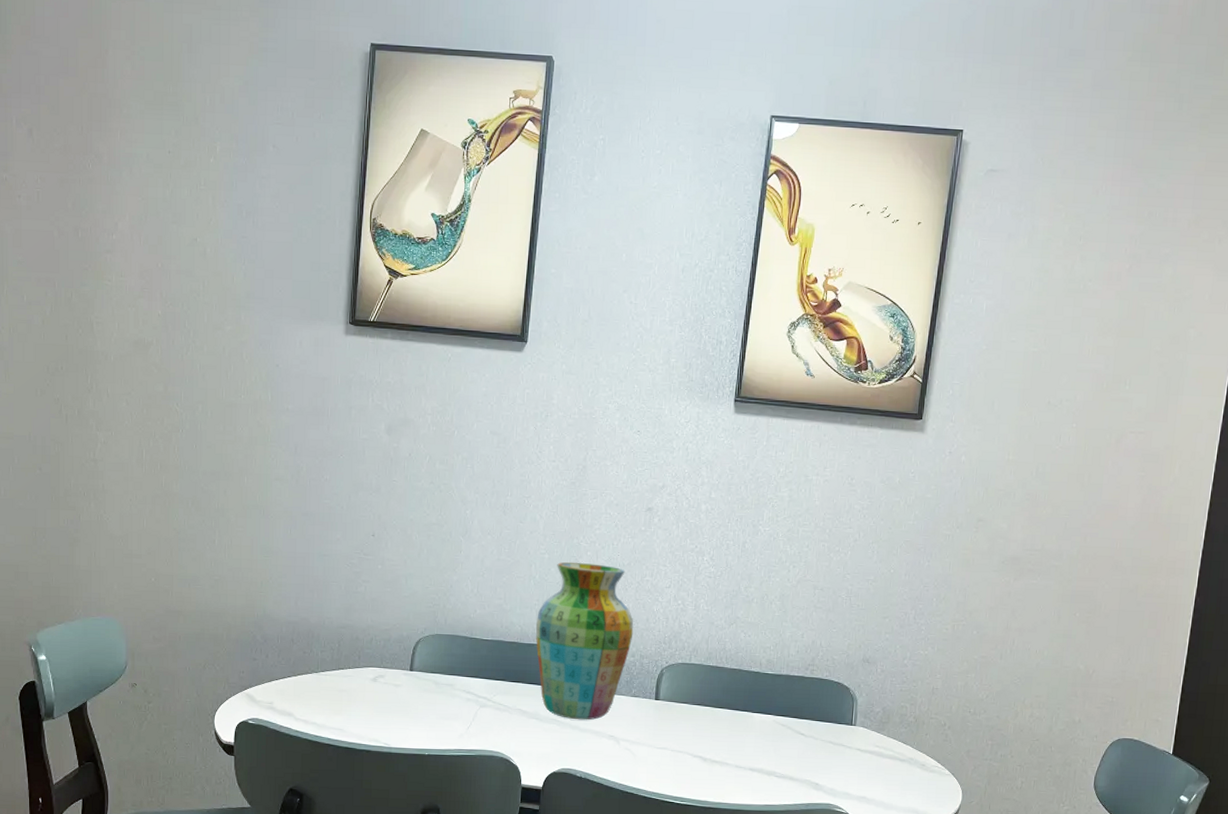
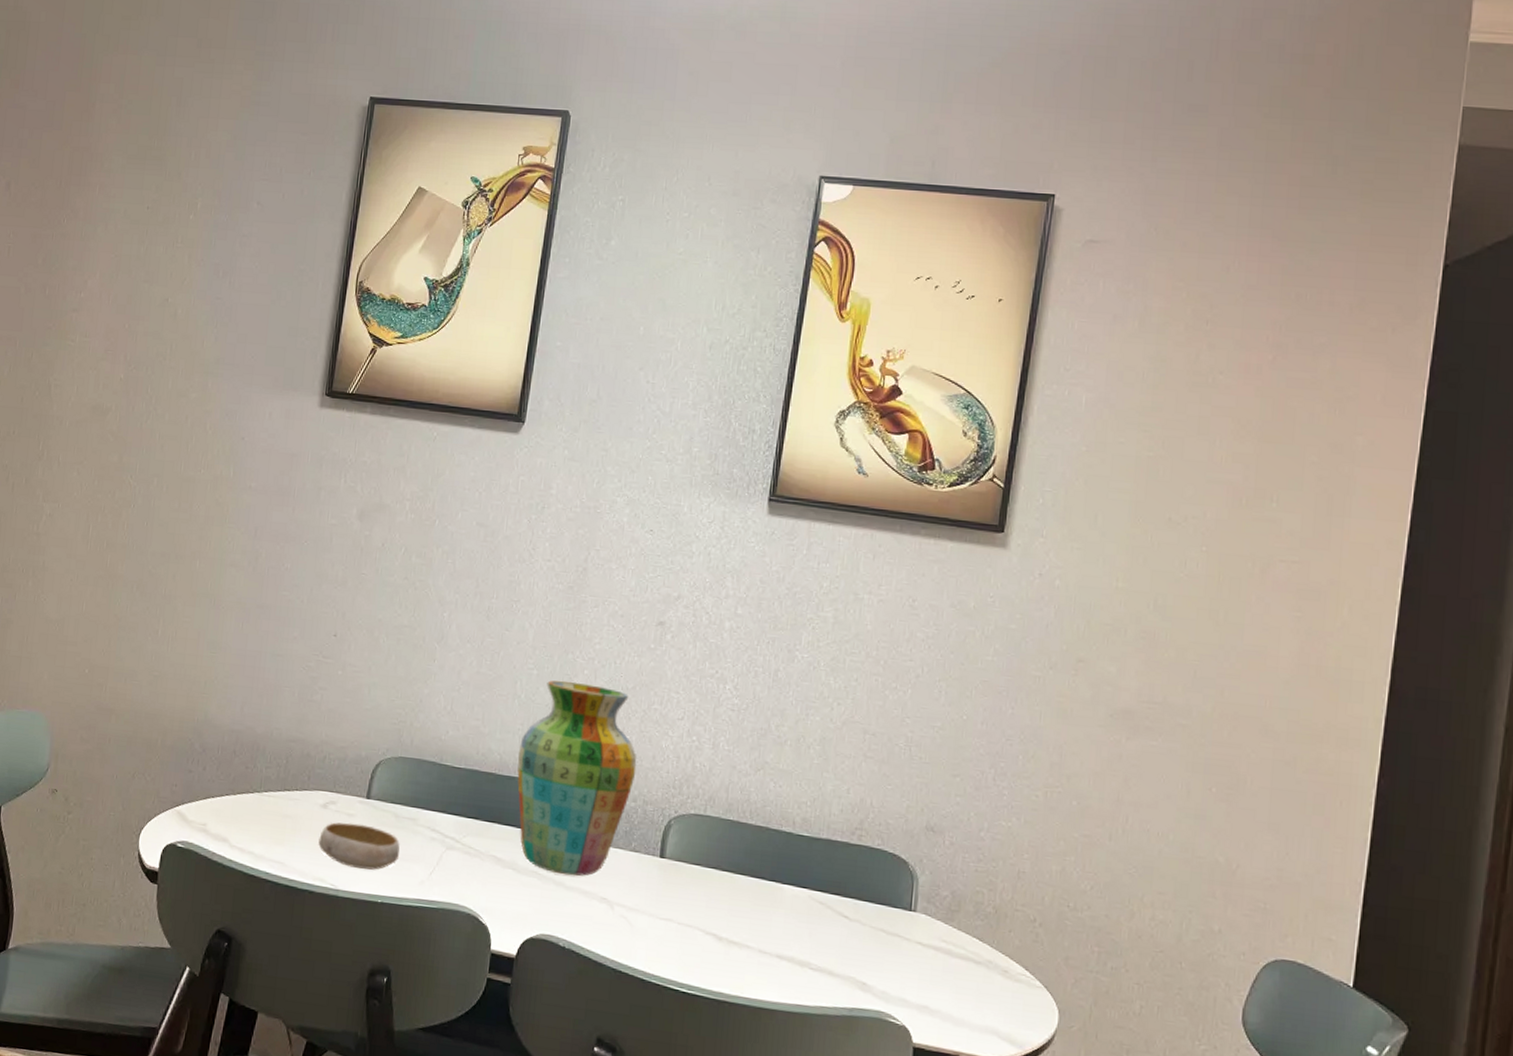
bowl: none [371,692,441,729] -> present [318,822,400,870]

